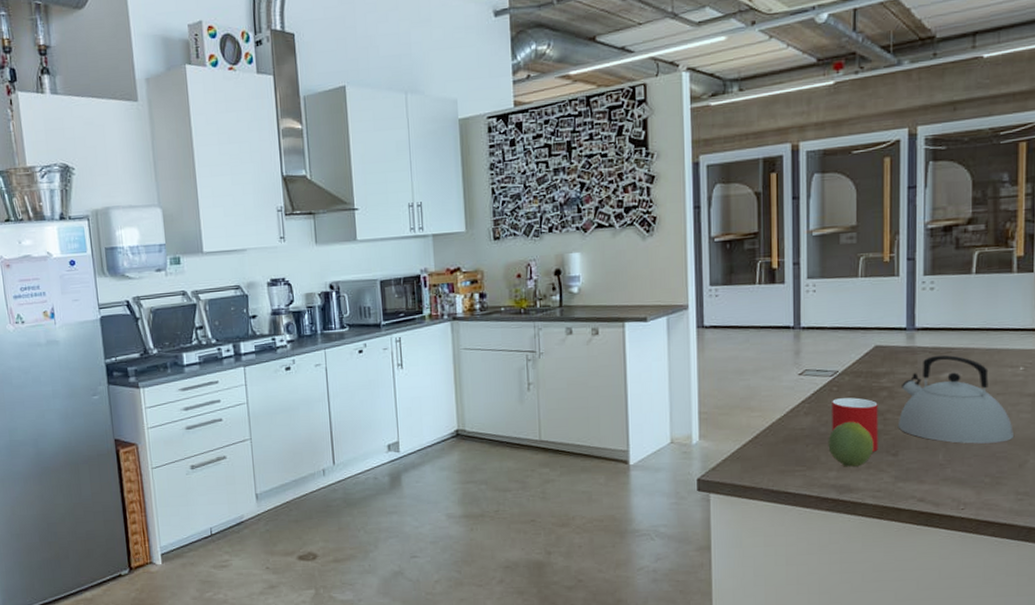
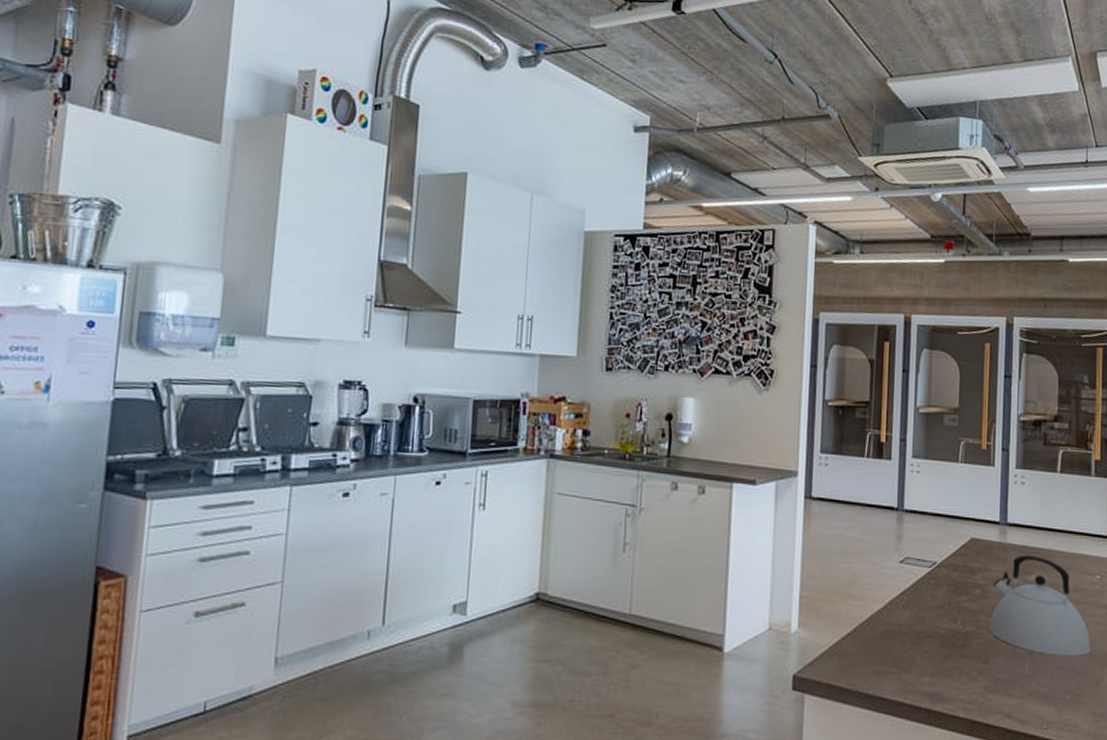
fruit: present [828,422,874,467] -> none [924,621,967,673]
cup: present [832,397,878,452] -> none [928,593,972,657]

